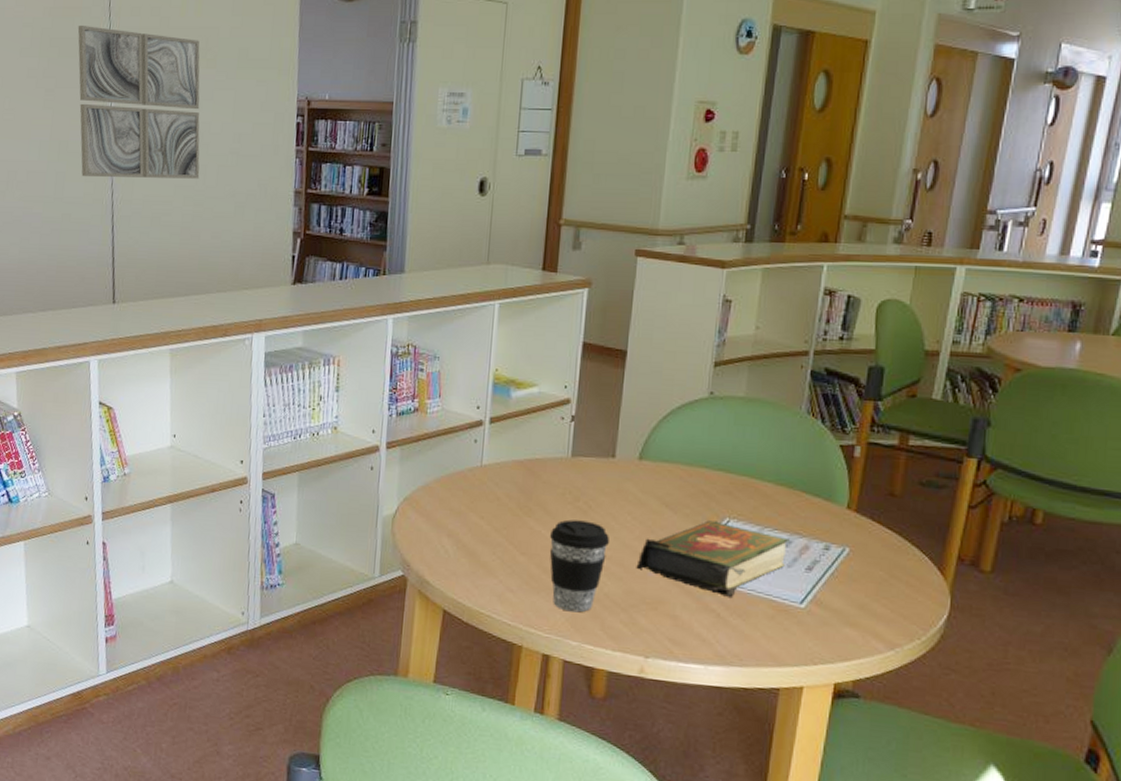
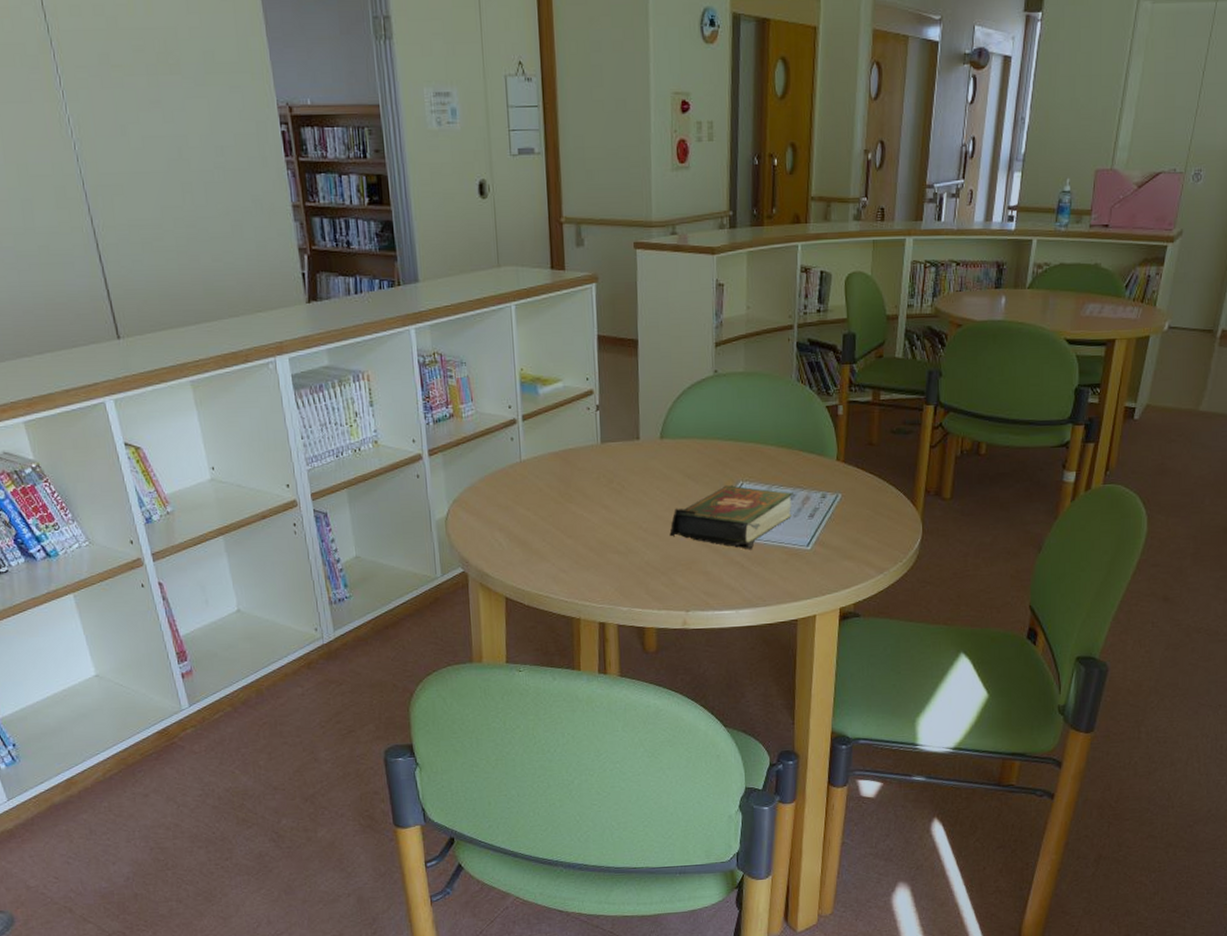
wall art: present [77,25,200,179] -> none [9,27,187,204]
coffee cup: present [549,519,610,613] -> none [591,500,645,582]

